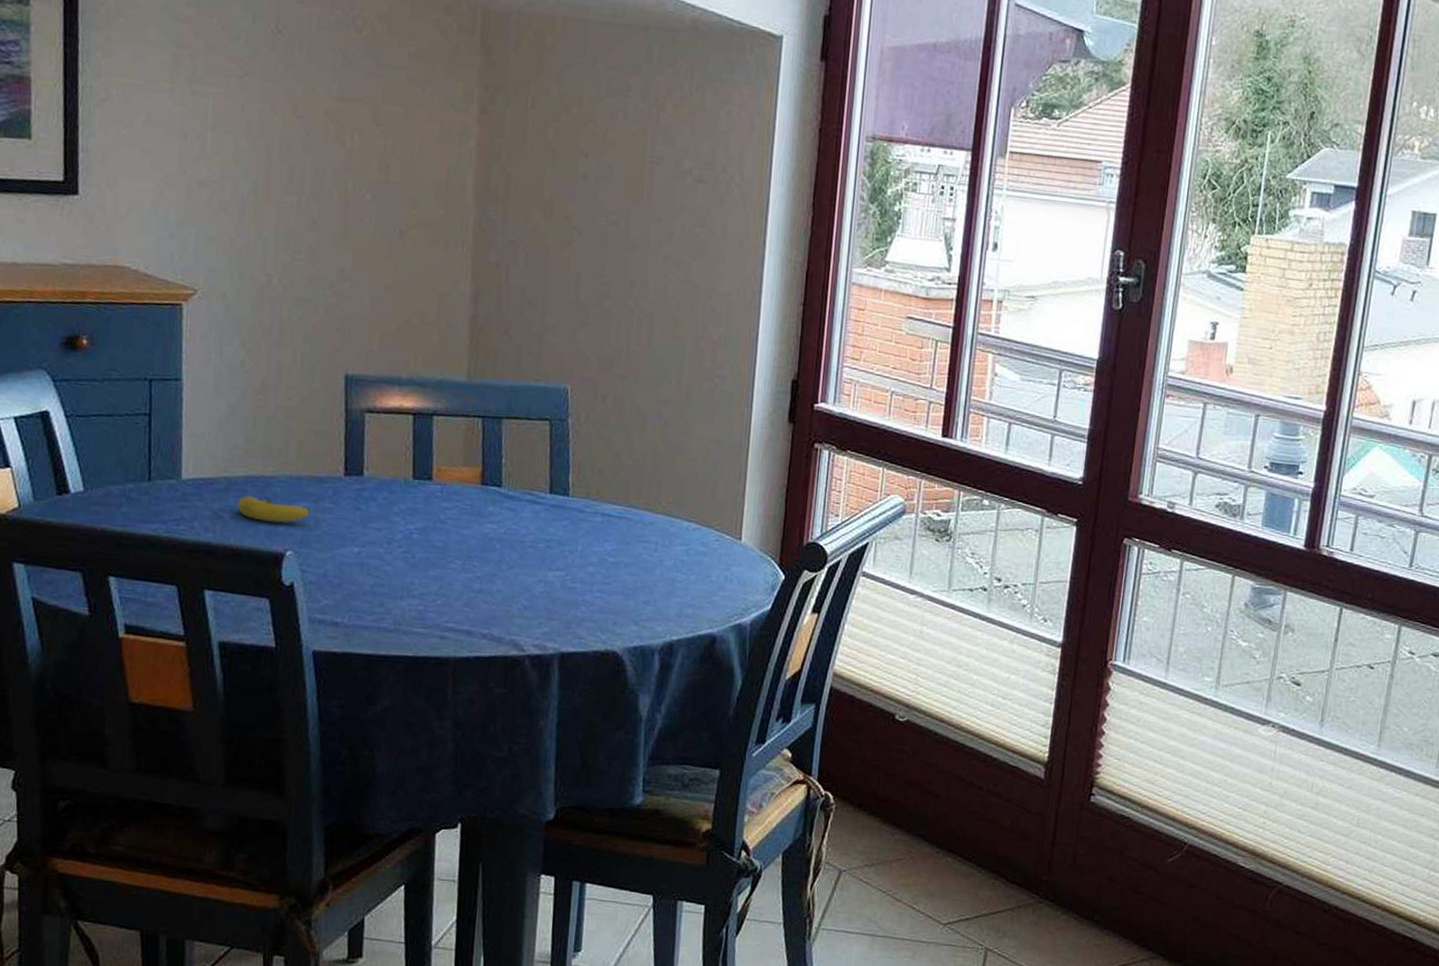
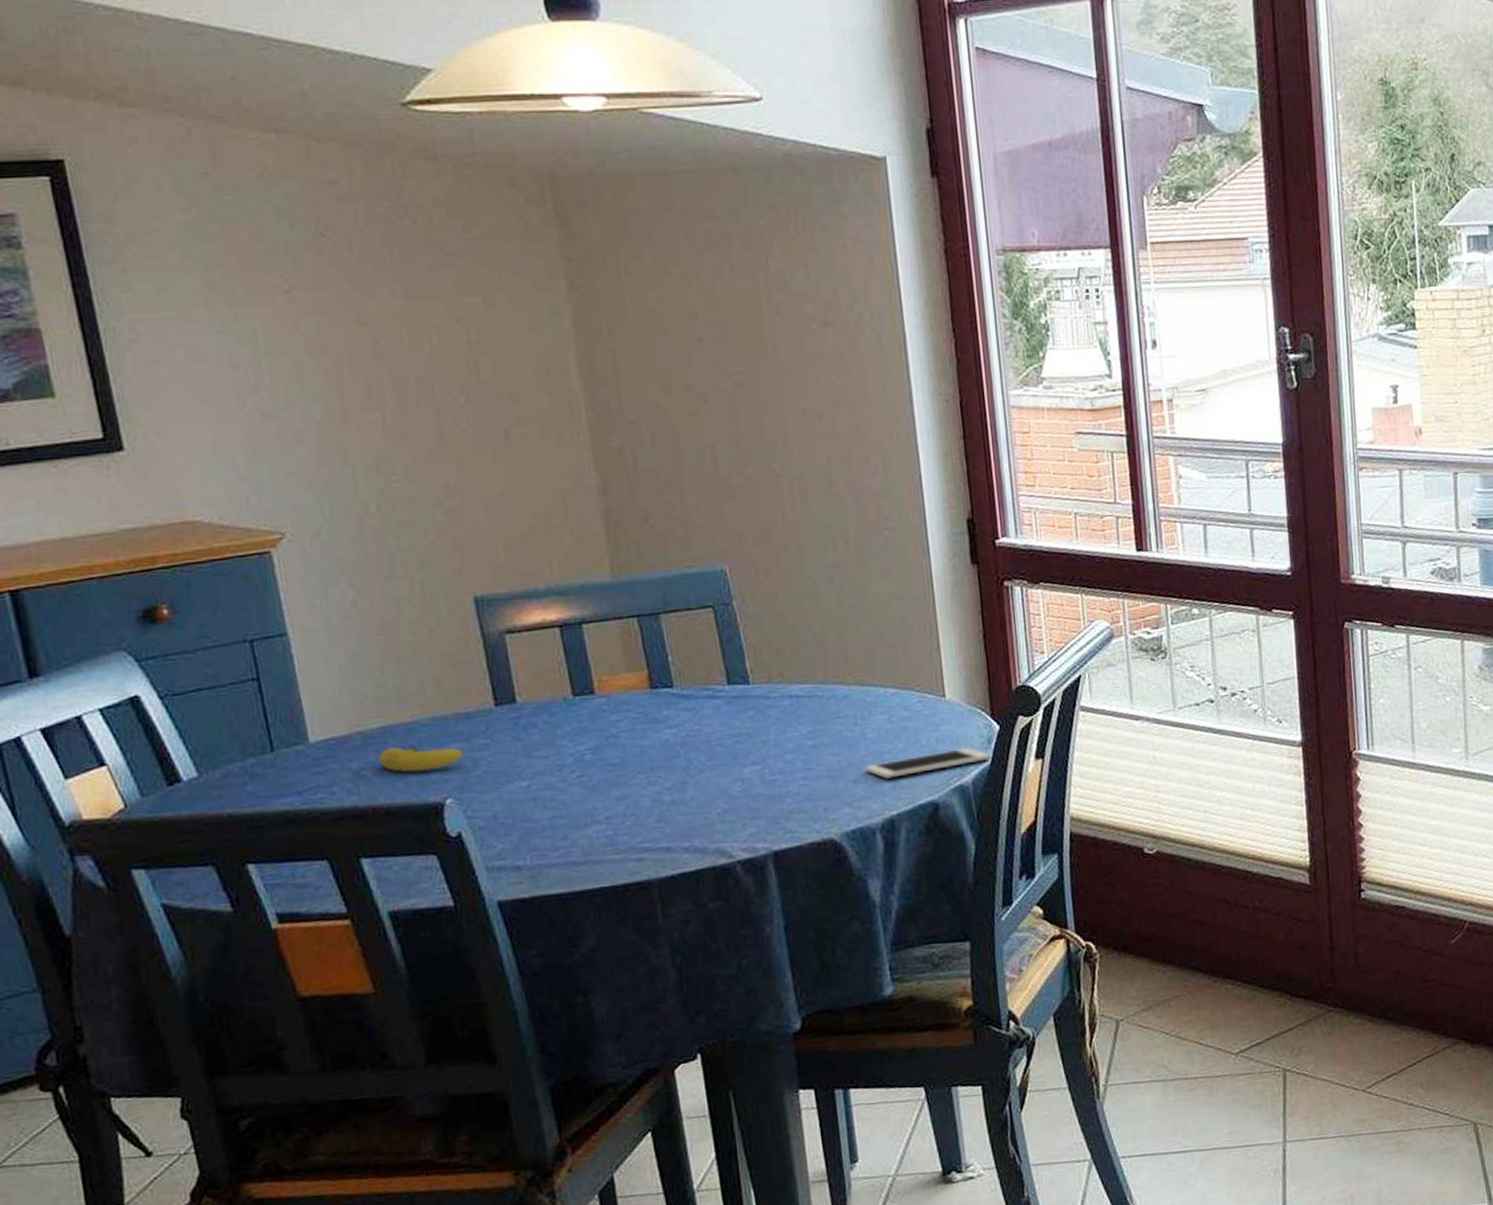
cell phone: none [655,589,772,607] -> present [864,747,991,780]

